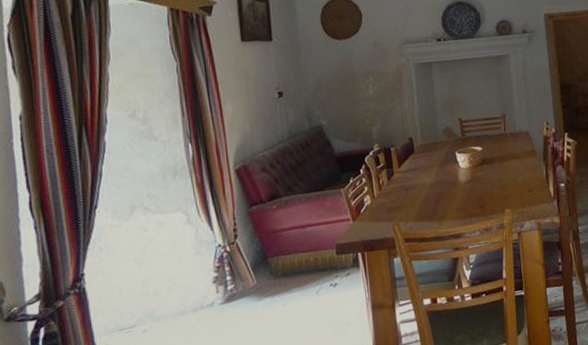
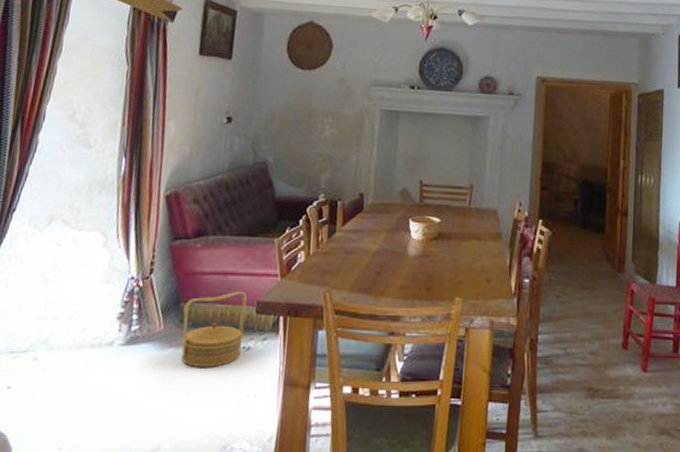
basket: none [271,238,329,310] -> present [181,291,247,367]

